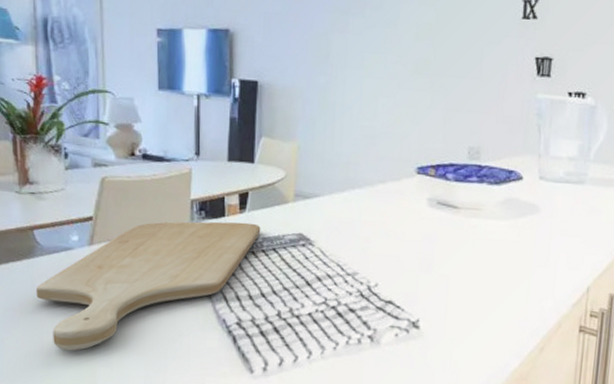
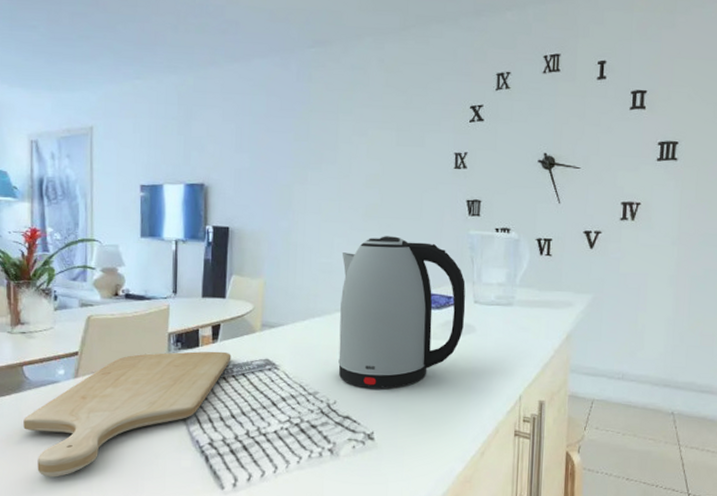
kettle: none [381,97,530,273] -> present [338,236,466,389]

